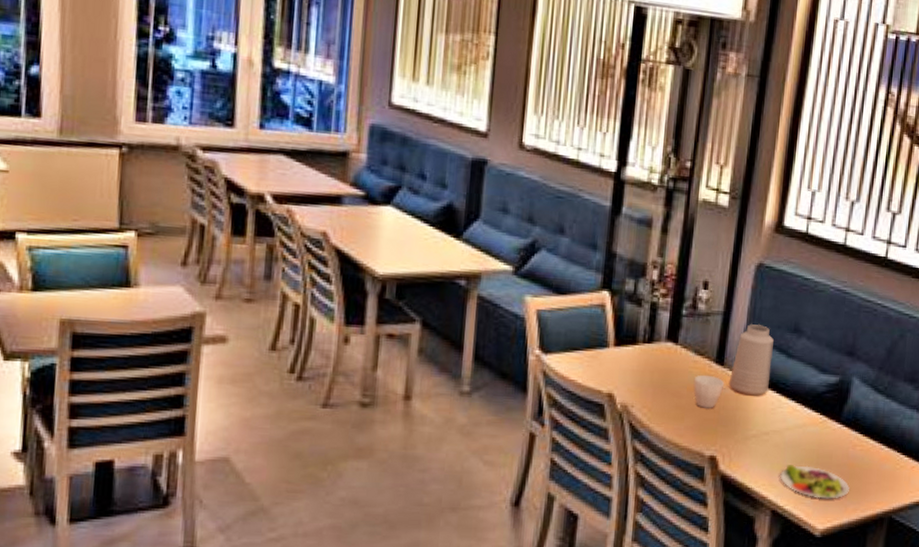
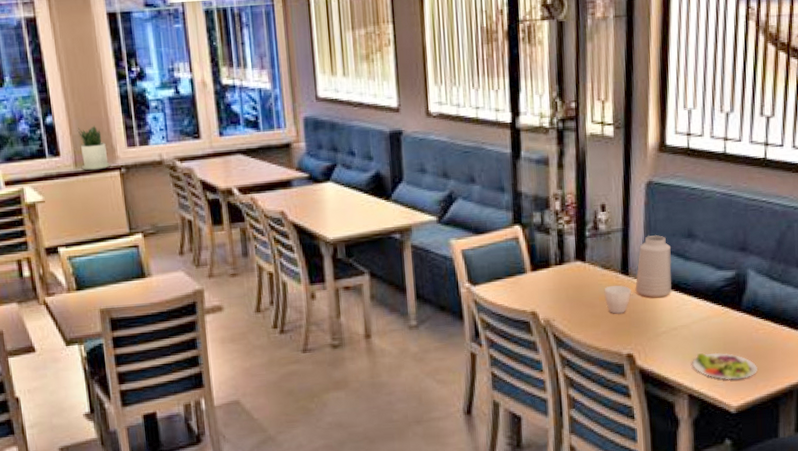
planter: none [67,87,109,144] -> present [78,125,111,171]

